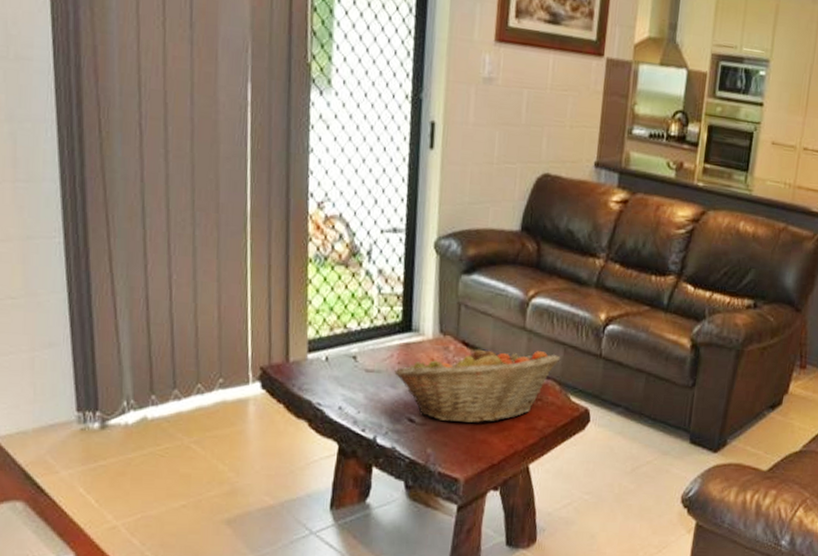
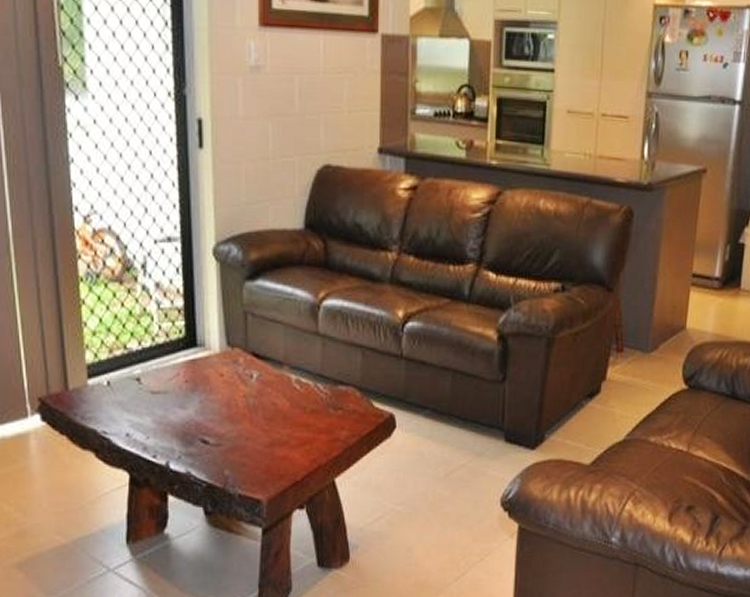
fruit basket: present [394,347,561,424] -> none [182,356,359,440]

